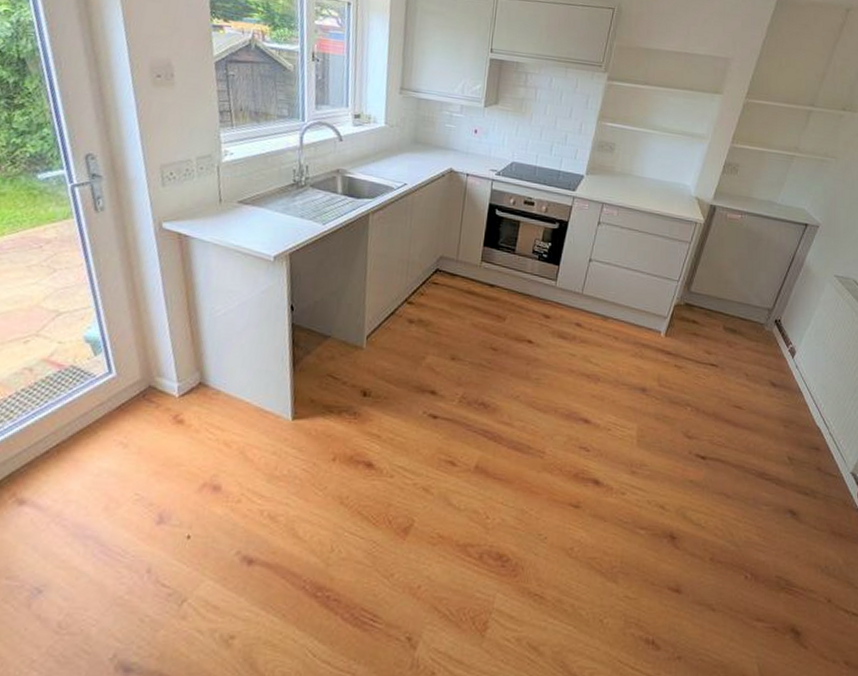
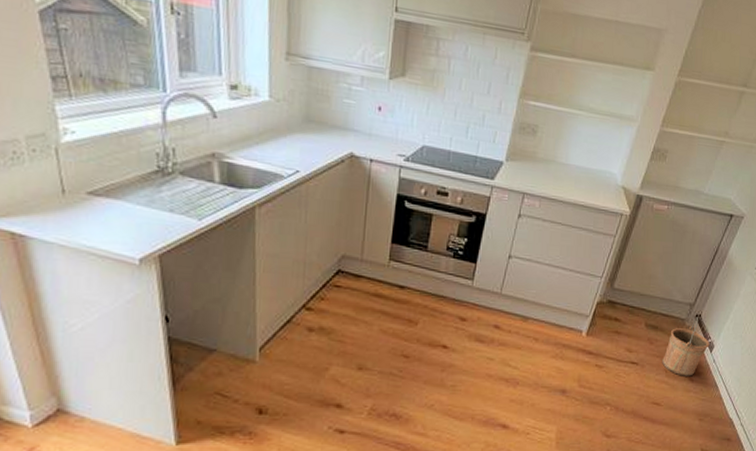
bucket: none [742,322,791,381] -> present [662,317,710,376]

